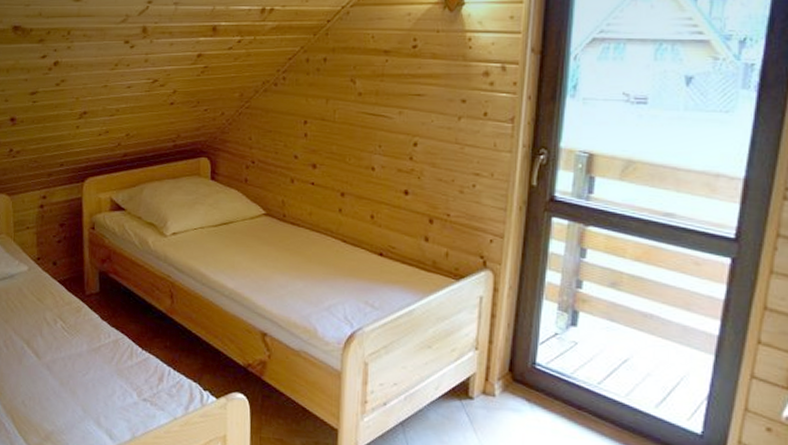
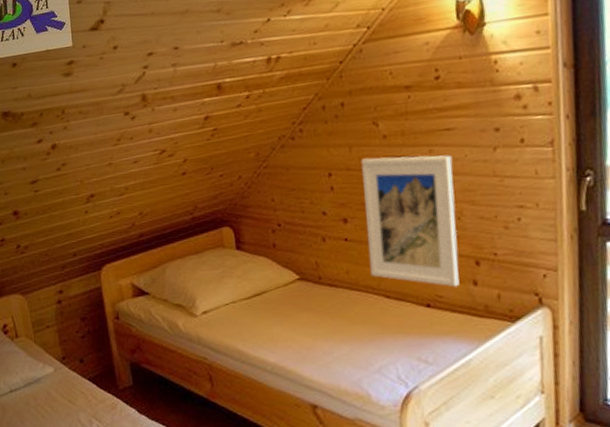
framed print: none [331,111,420,241] -> present [361,155,460,287]

